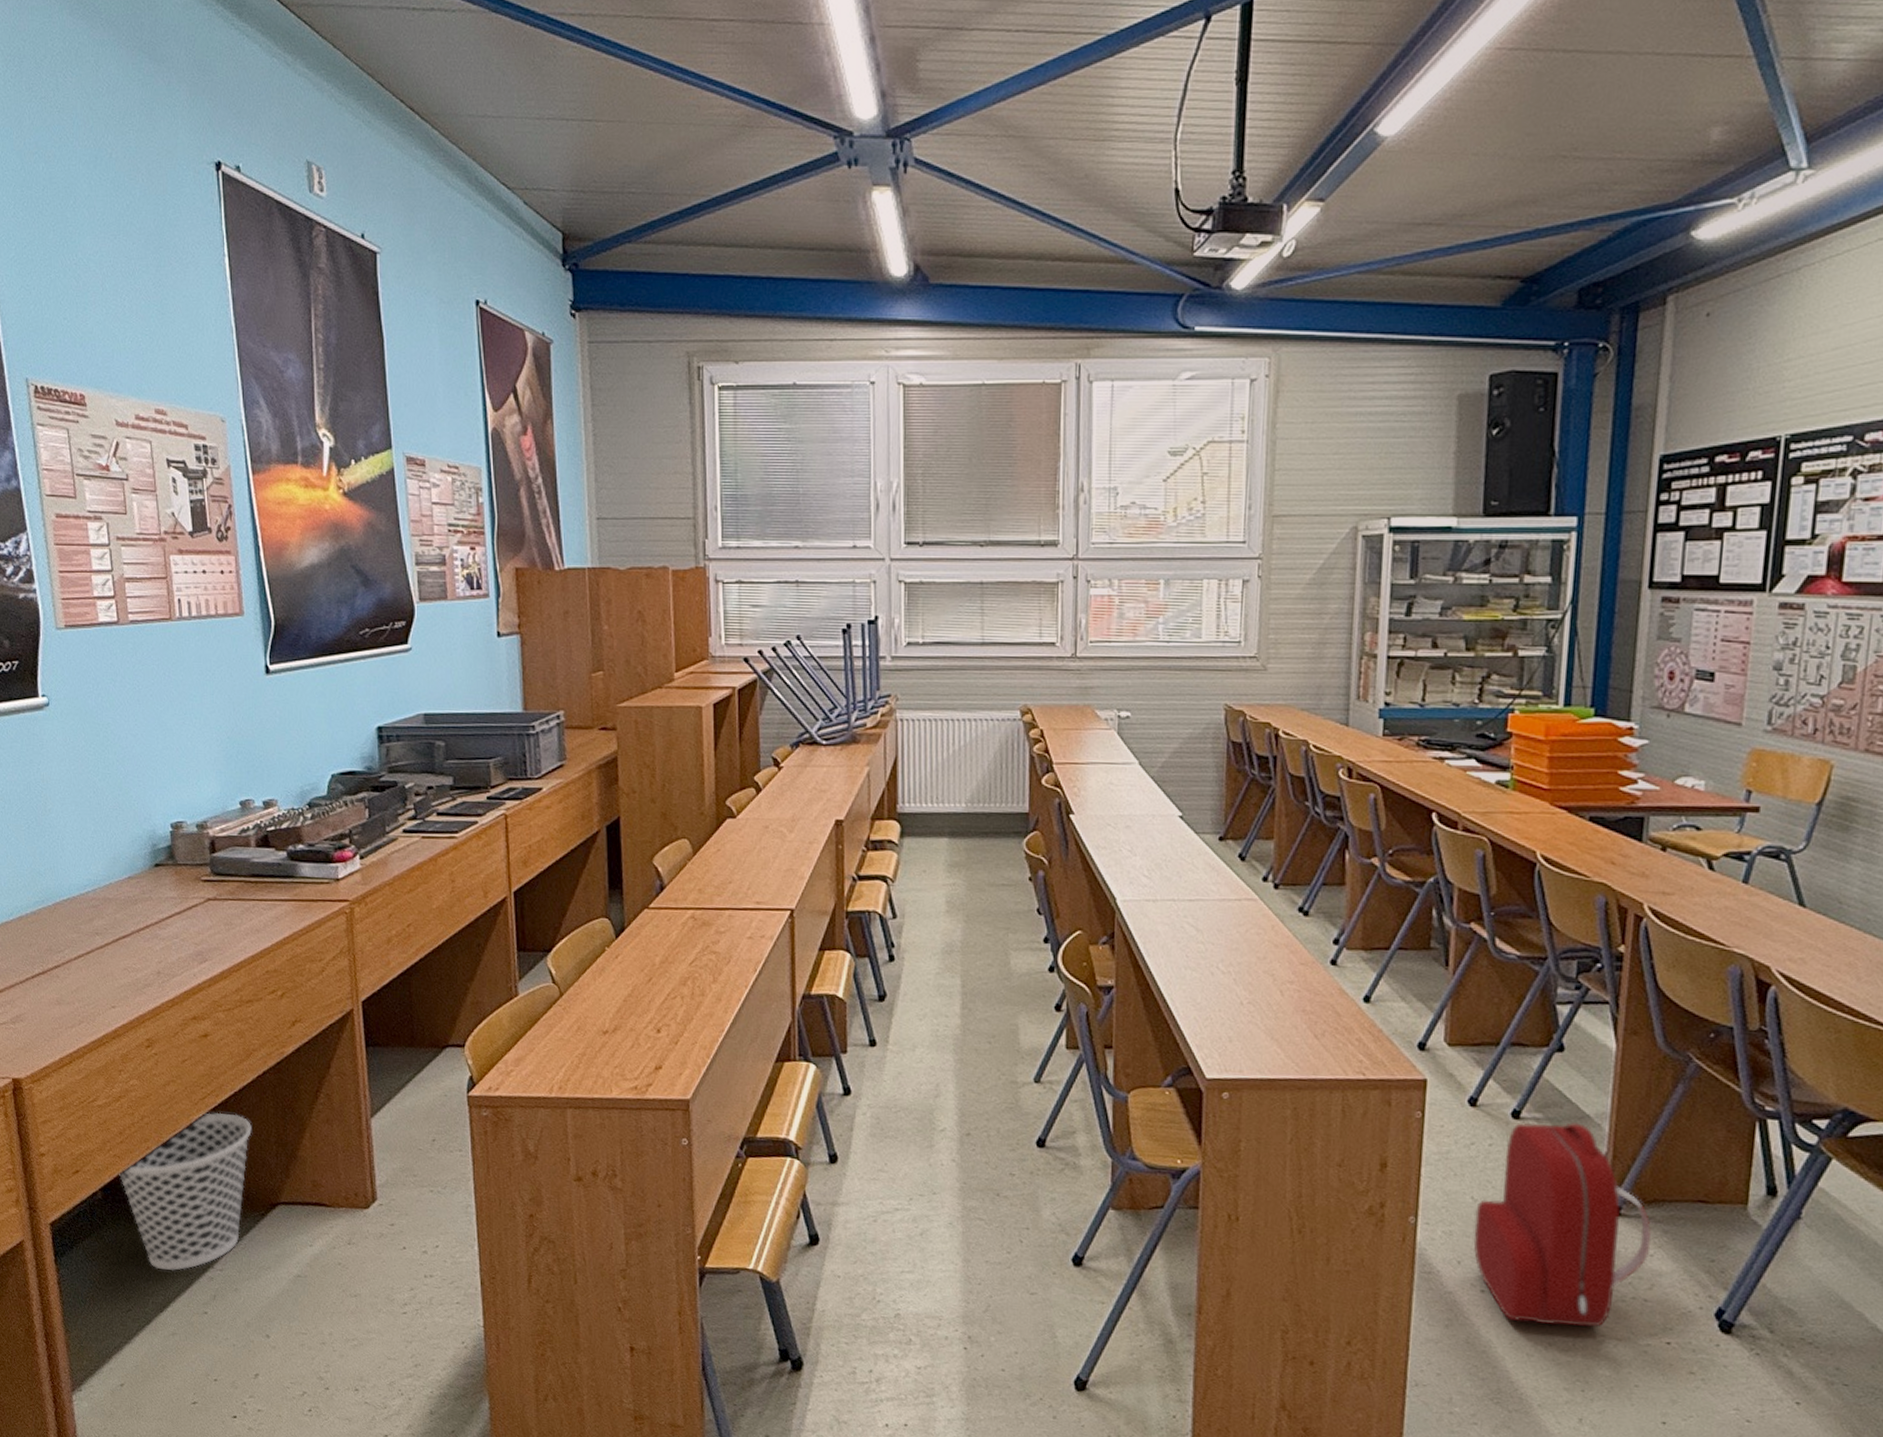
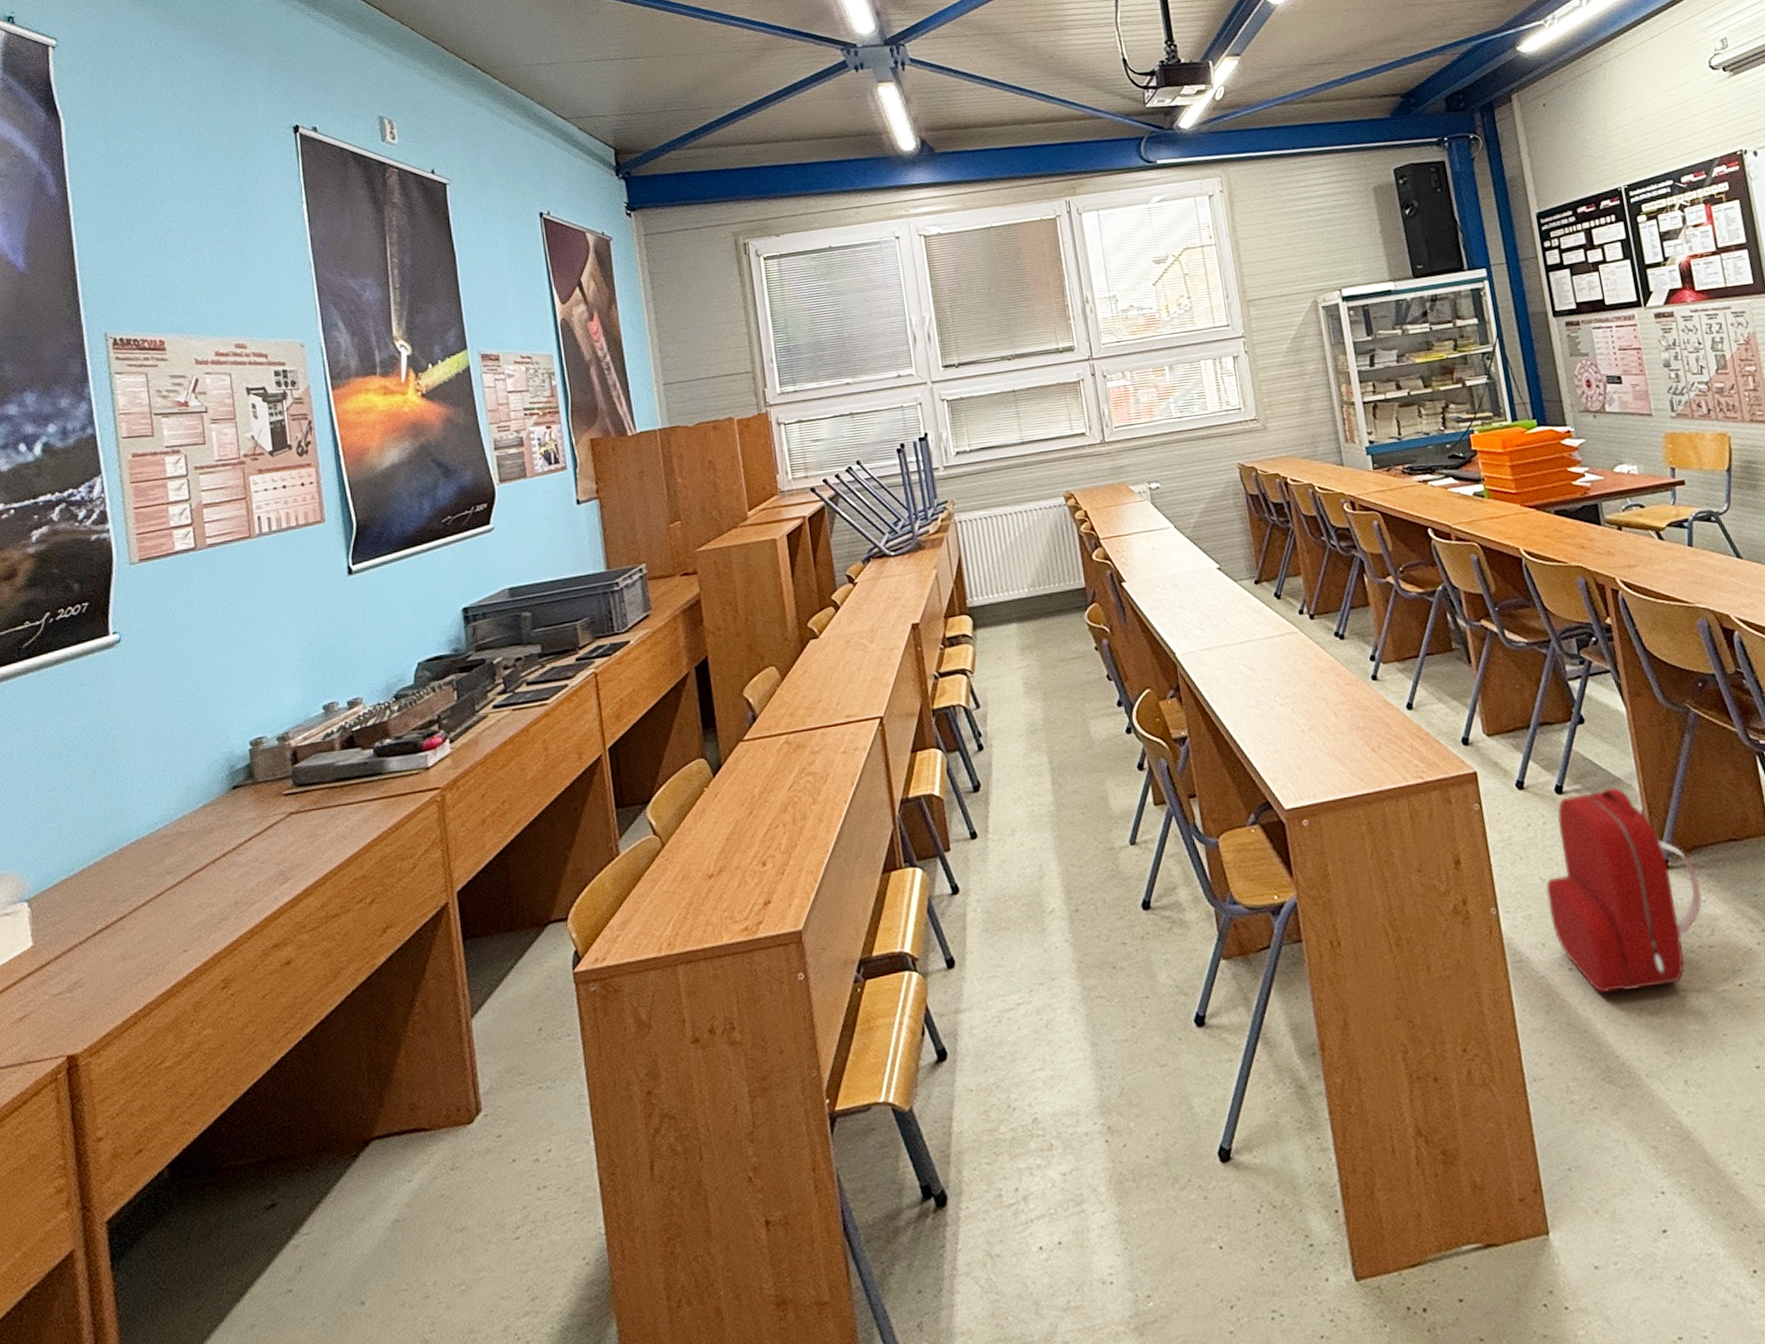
wastebasket: present [119,1112,252,1271] -> none [189,1045,341,1249]

